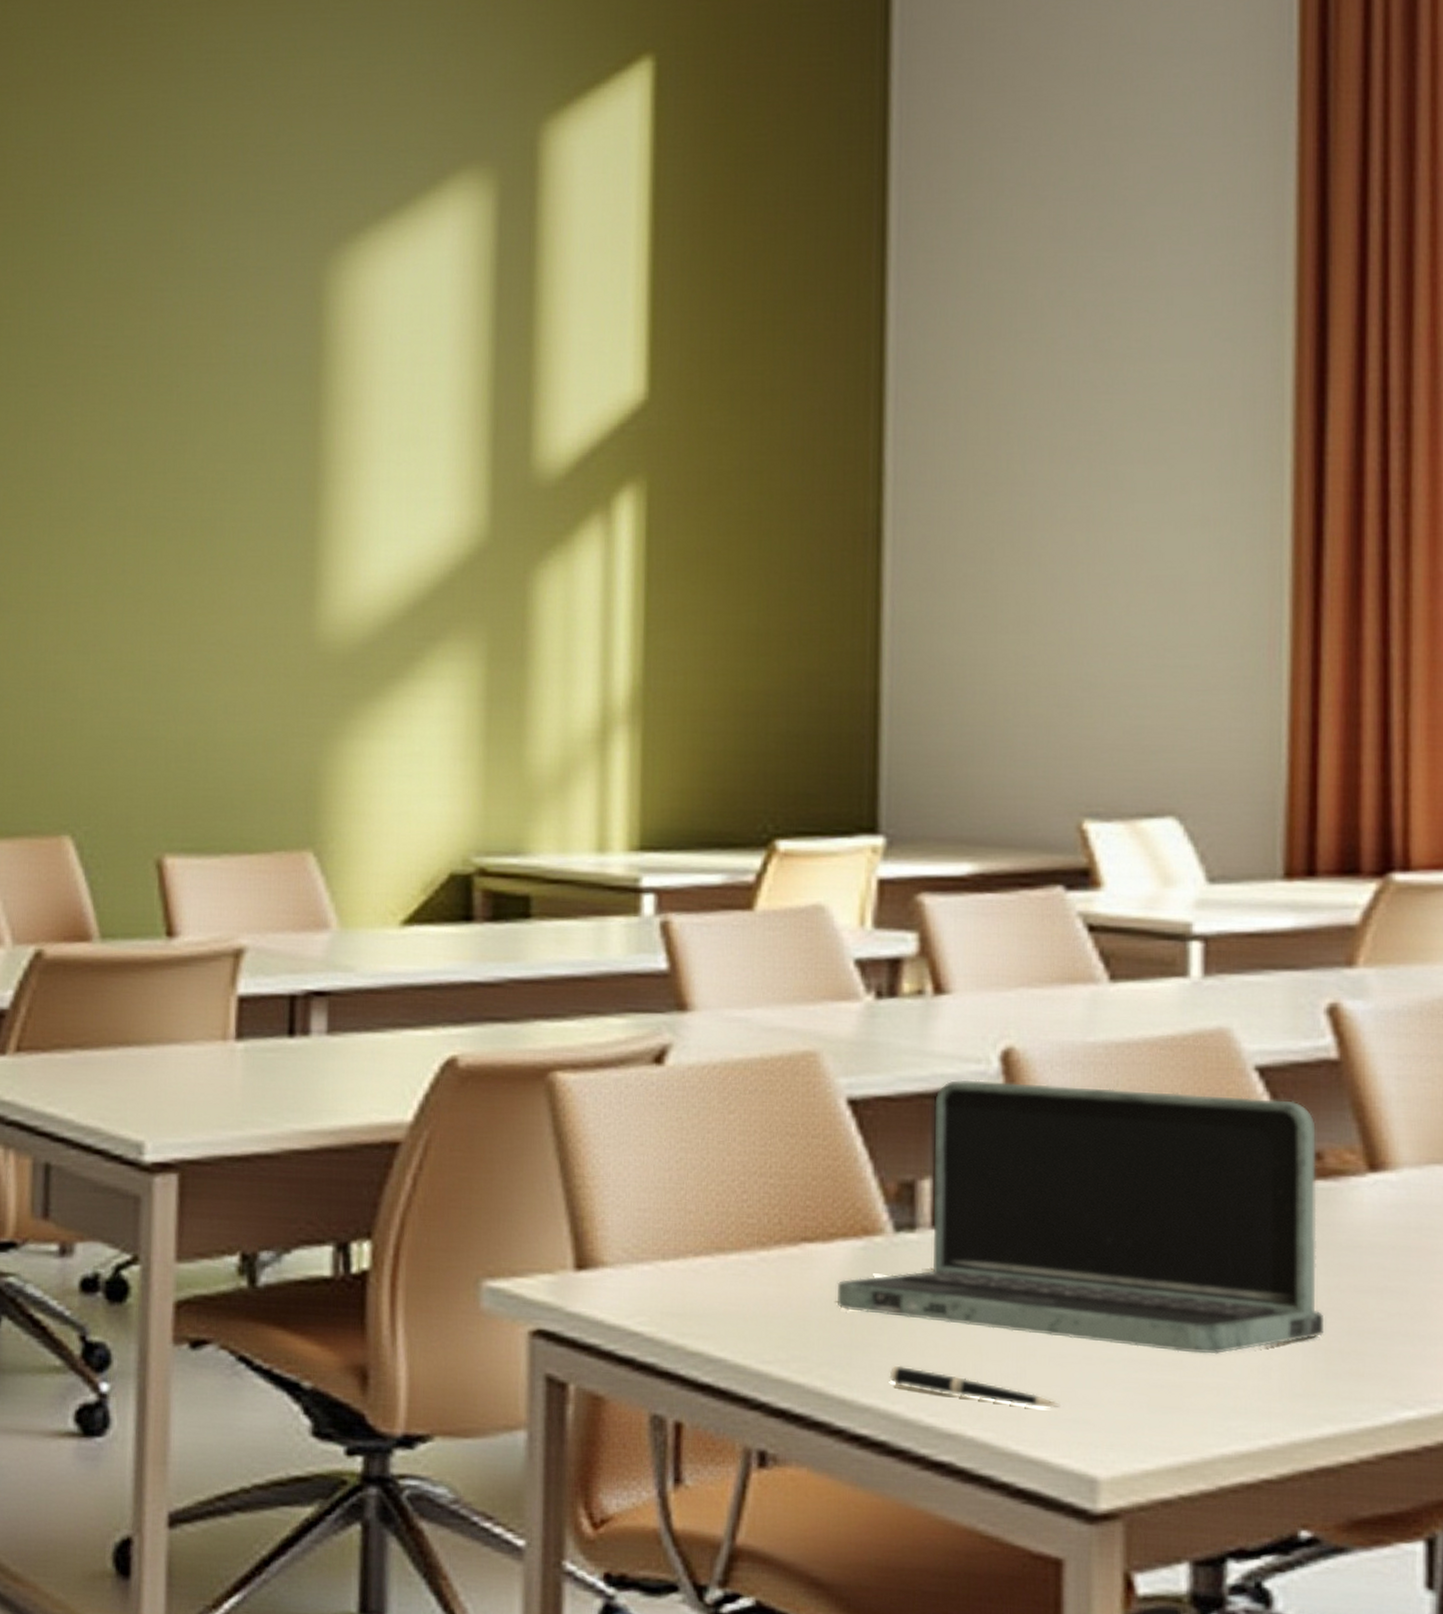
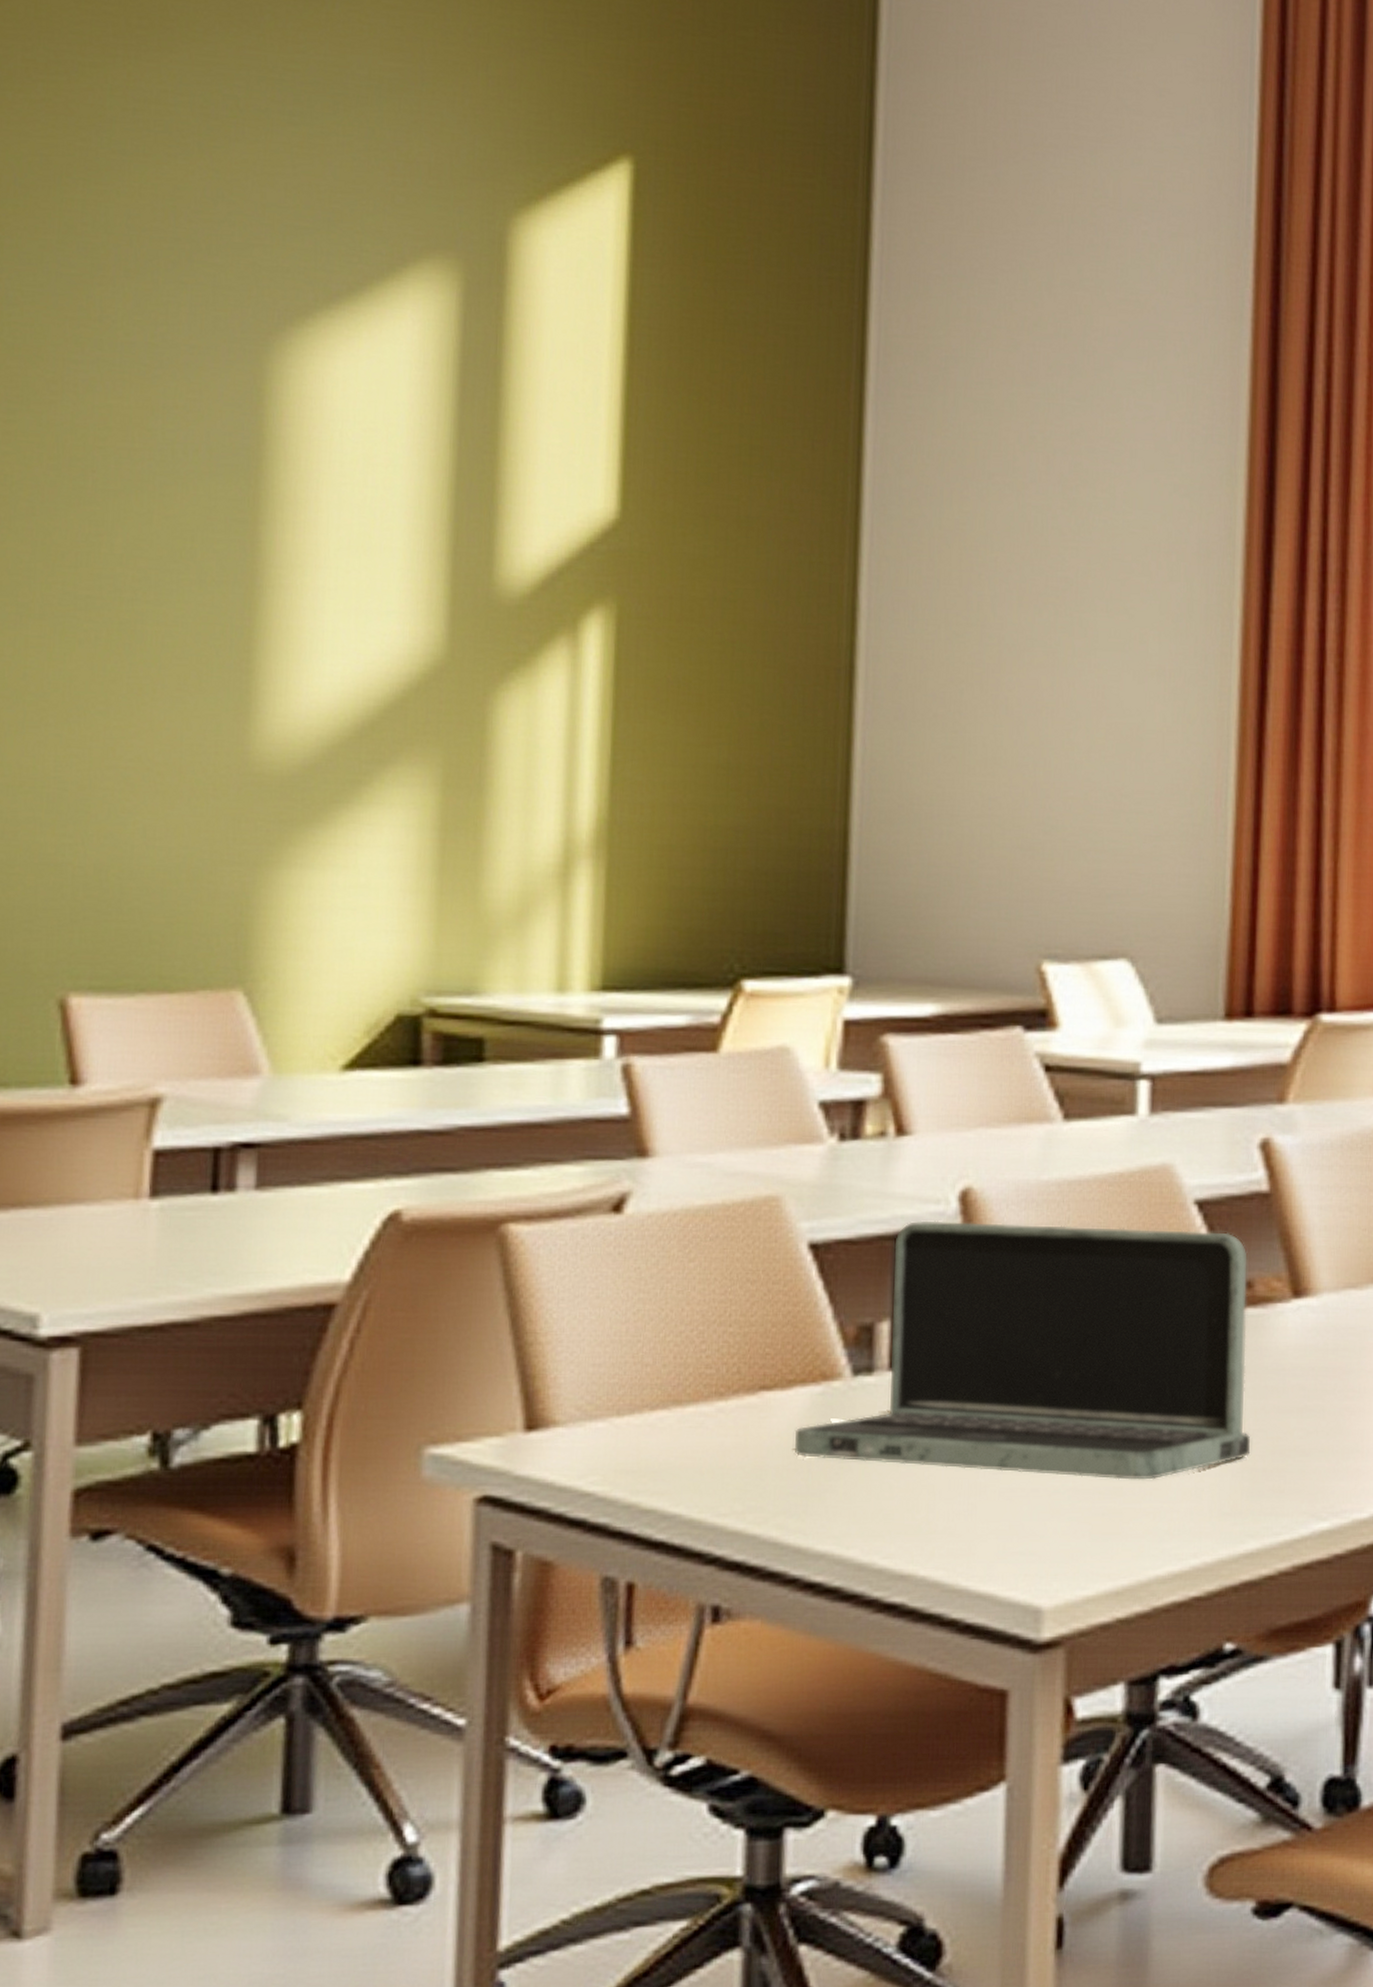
pen: present [889,1365,1062,1408] -> none [844,1510,1010,1542]

